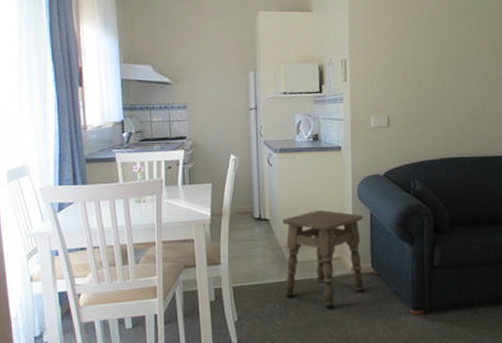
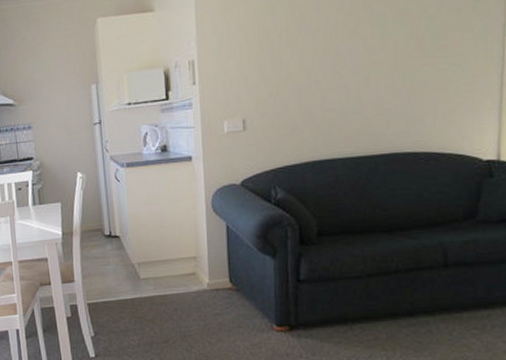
side table: present [282,210,365,308] -> none [133,225,223,324]

